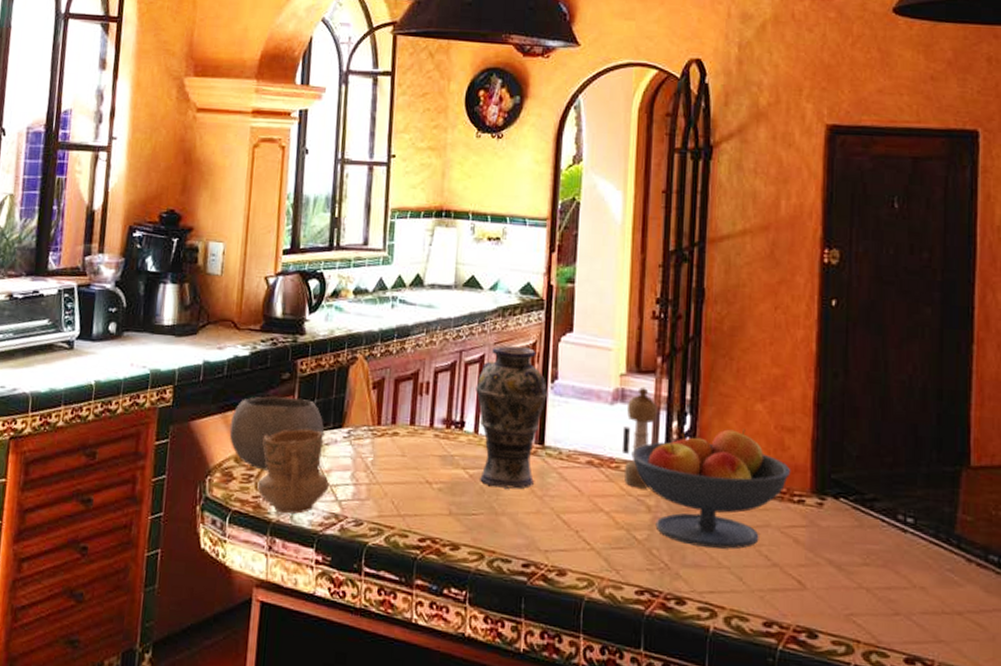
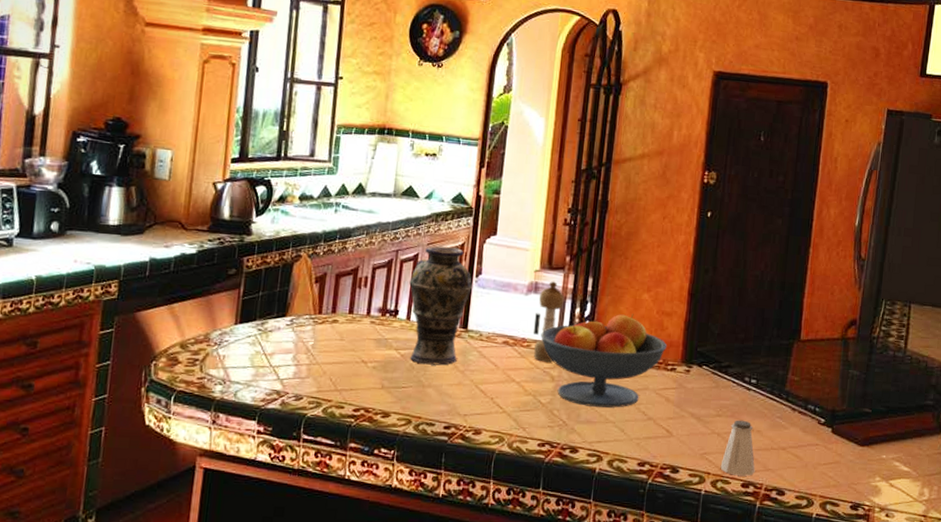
bowl: present [229,396,324,471] -> none [175,290,268,355]
mug: present [257,428,329,514] -> none [202,318,272,392]
saltshaker: none [873,571,922,648] -> present [720,420,755,476]

